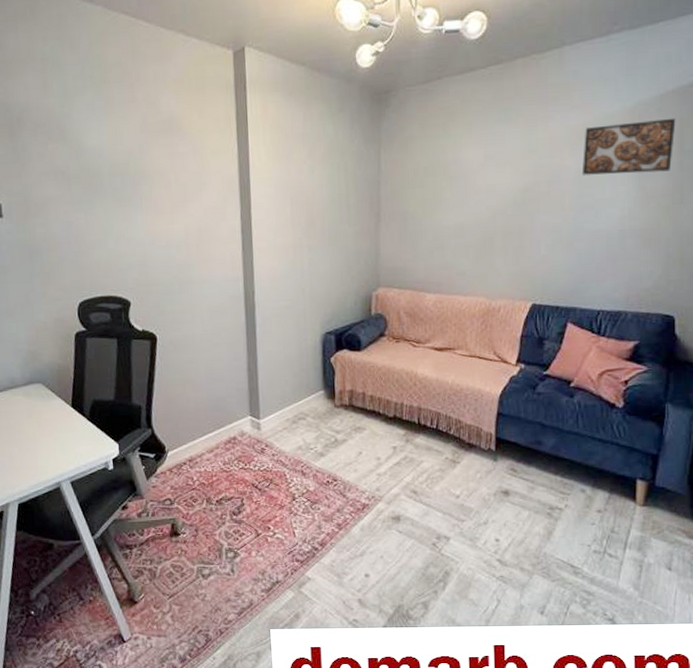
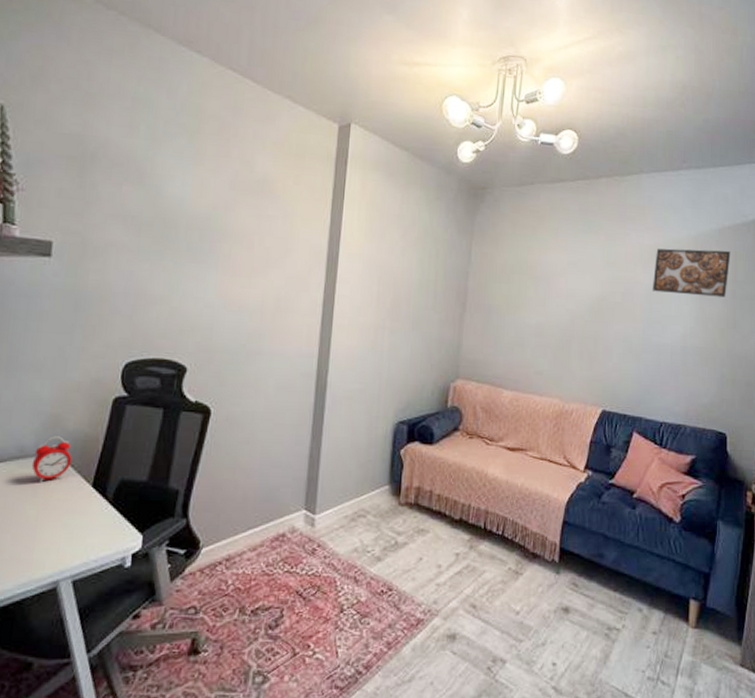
alarm clock: none [22,368,53,407] -> present [31,436,73,483]

